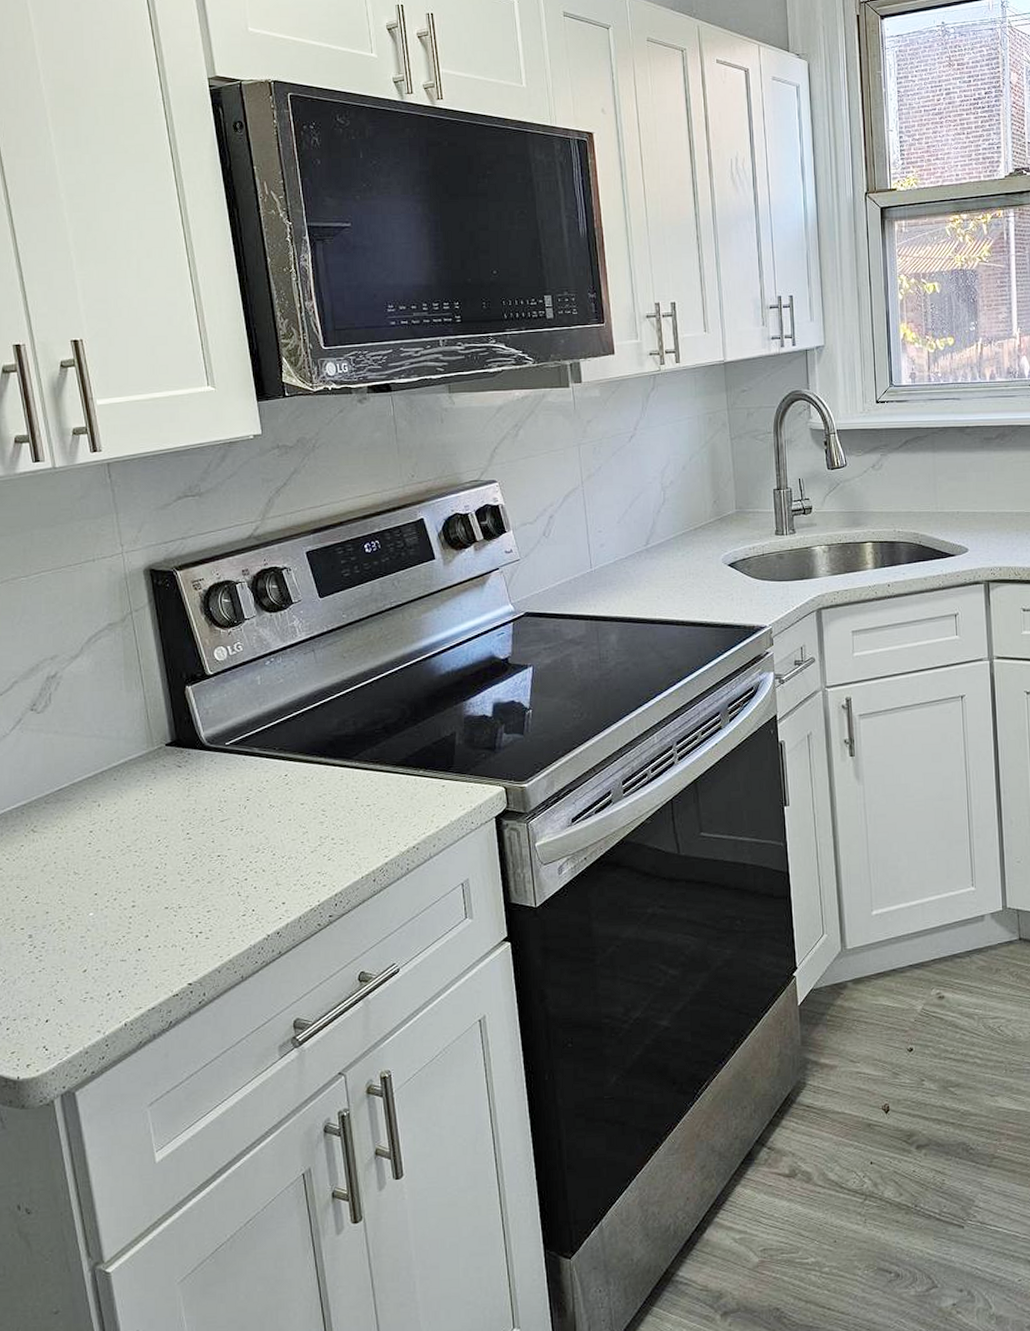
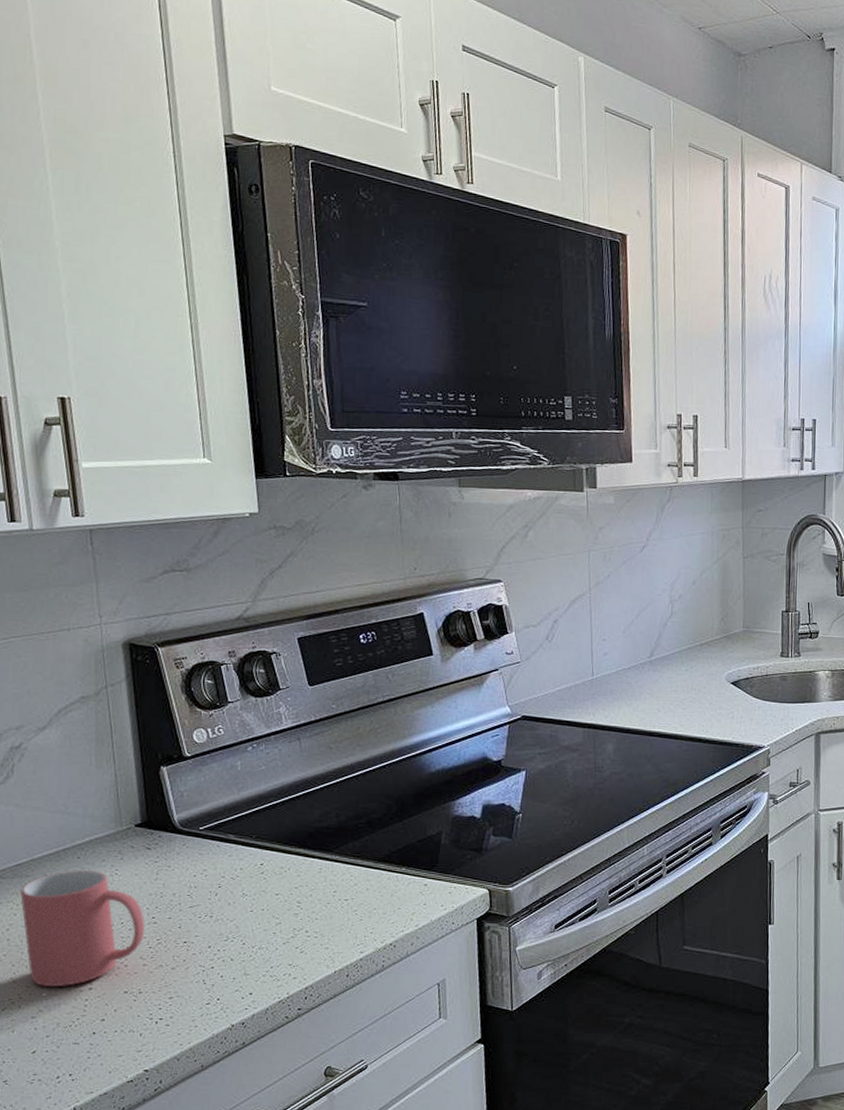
mug: none [63,791,181,907] -> present [19,870,145,987]

